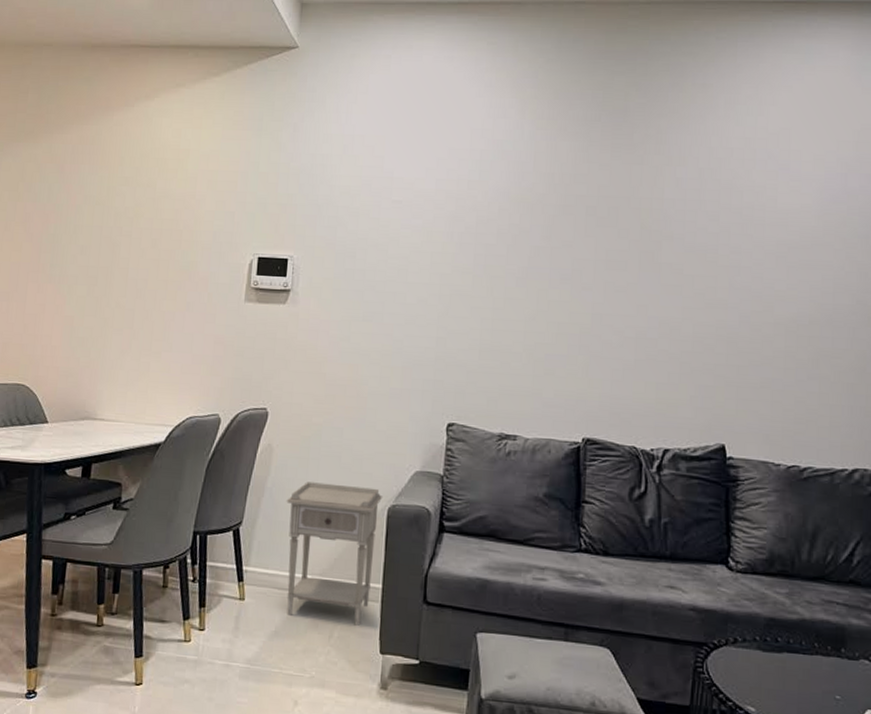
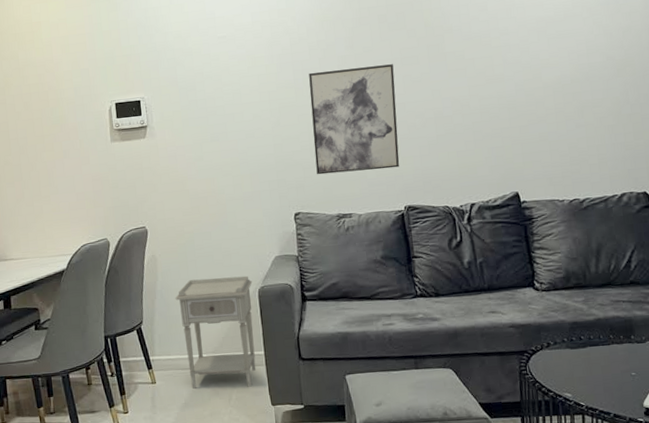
wall art: none [482,260,595,390] -> present [309,64,400,175]

